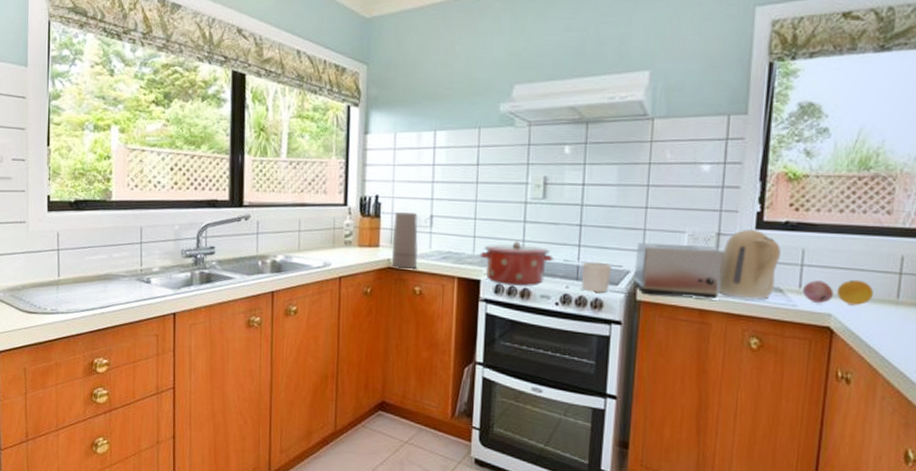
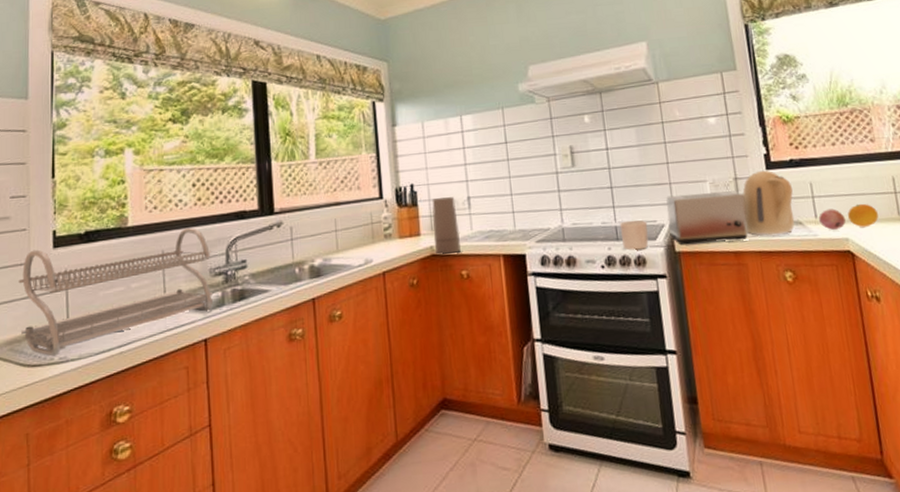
dish rack: none [18,210,184,307] -> present [18,228,214,357]
casserole: present [480,241,553,286] -> none [521,210,592,256]

